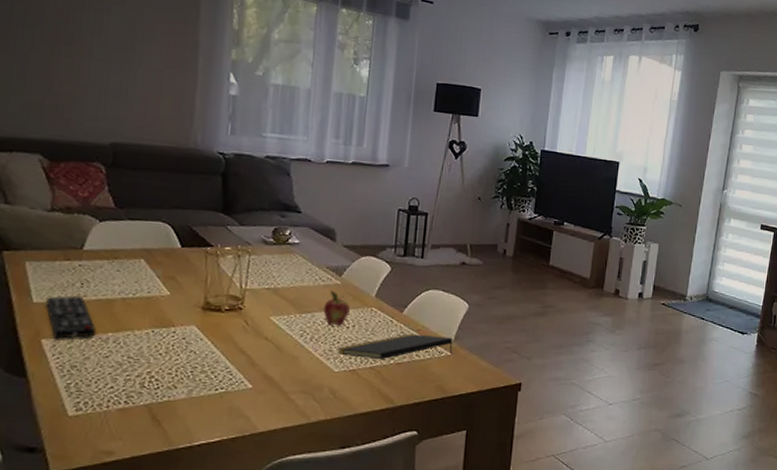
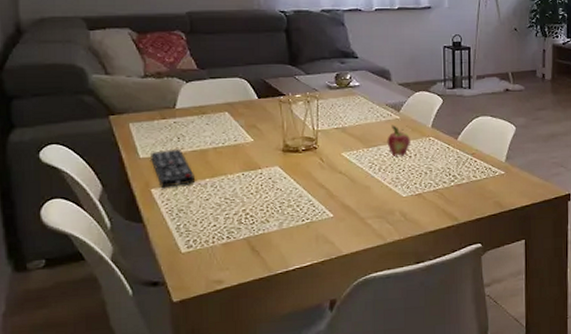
notepad: present [337,333,453,360] -> none [403,157,505,183]

